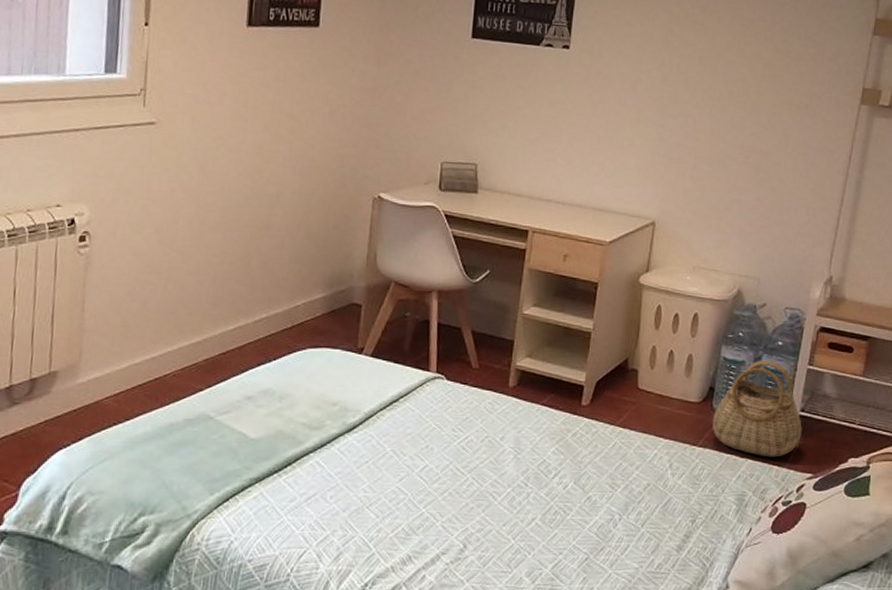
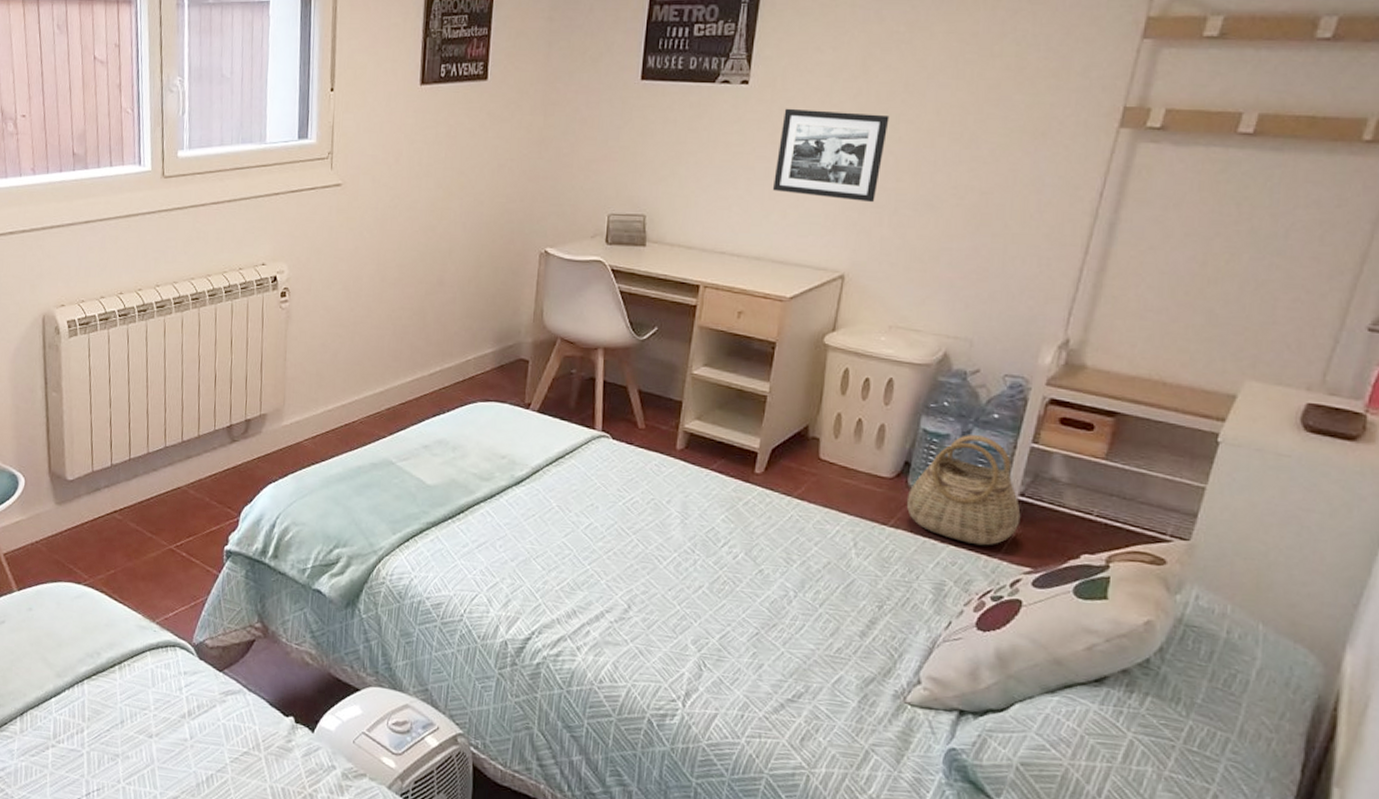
picture frame: none [593,72,688,159] -> present [773,108,890,203]

